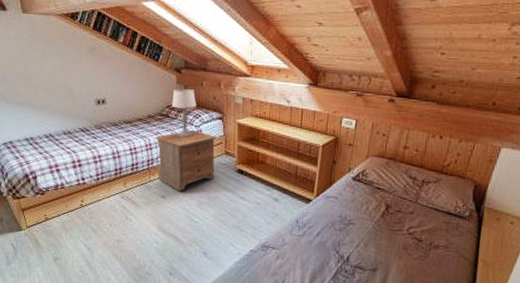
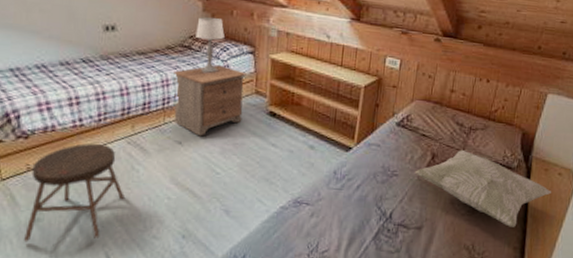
stool: none [48,198,121,276] -> present [24,143,124,242]
decorative pillow: none [369,200,502,271] -> present [414,149,551,227]

